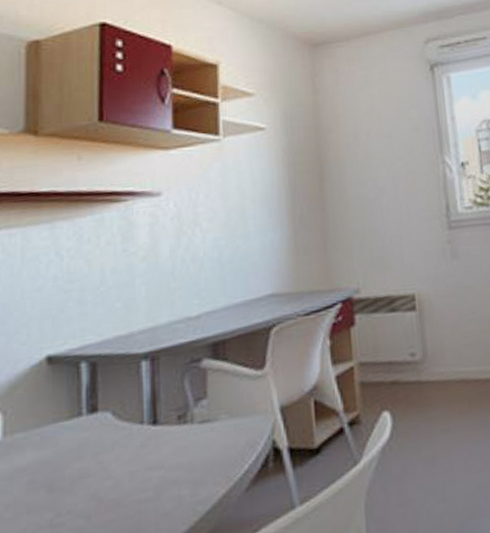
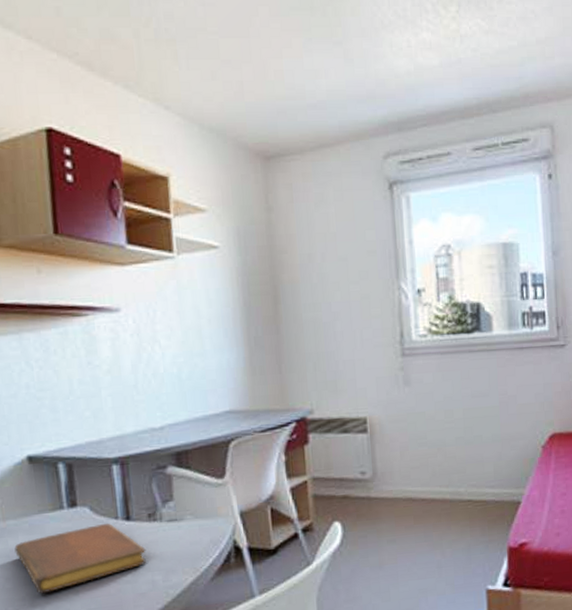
notebook: none [20,429,173,523] -> present [14,523,146,594]

